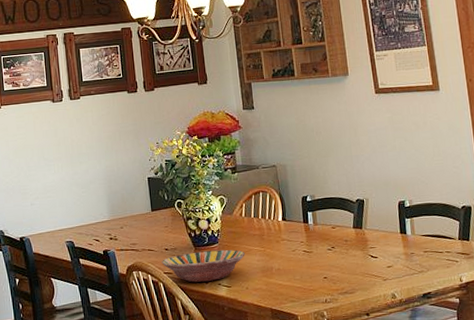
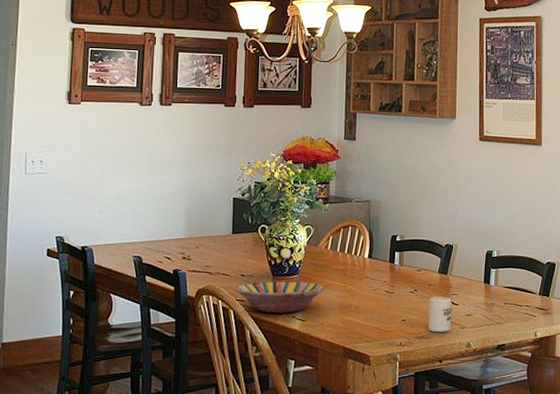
cup: none [348,251,373,287] -> present [428,297,452,333]

